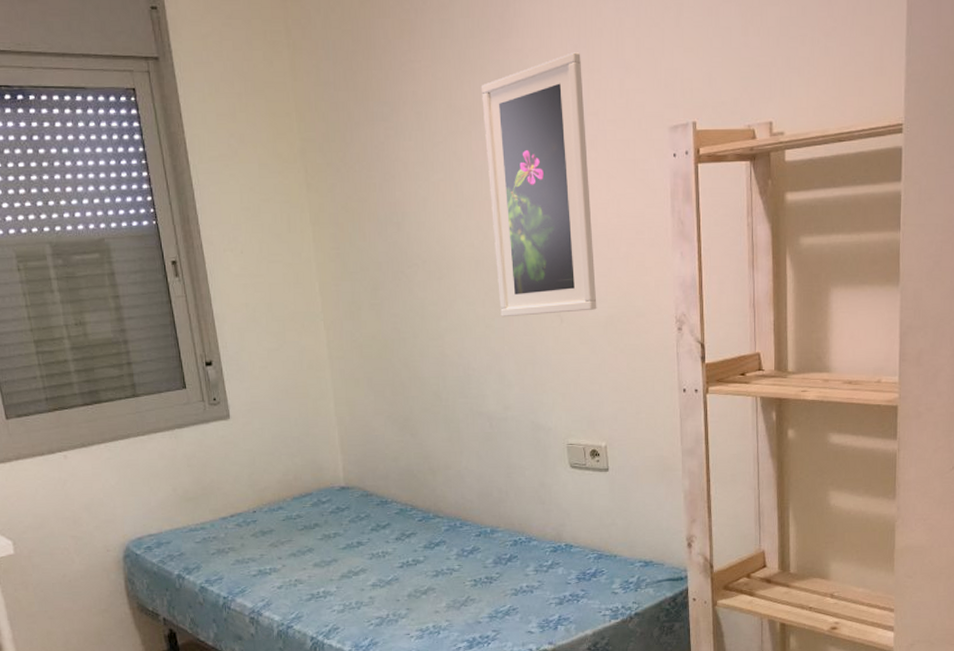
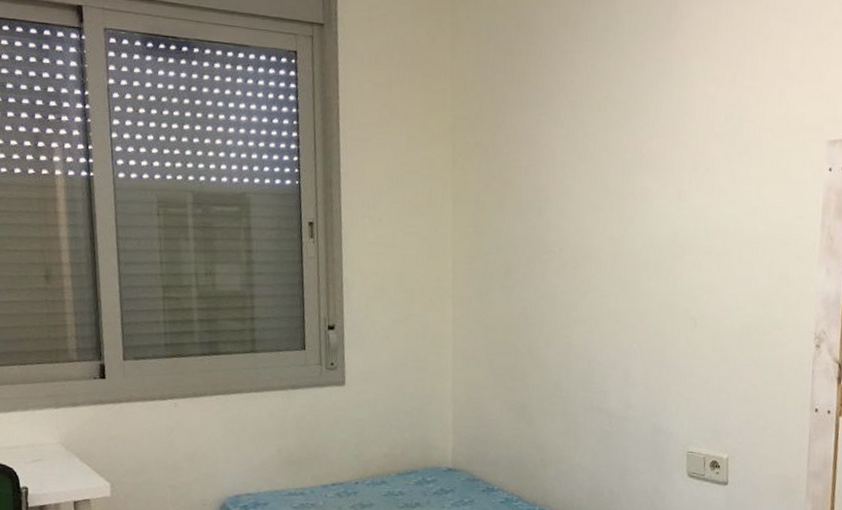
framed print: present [481,52,597,318] -> none [633,58,744,317]

